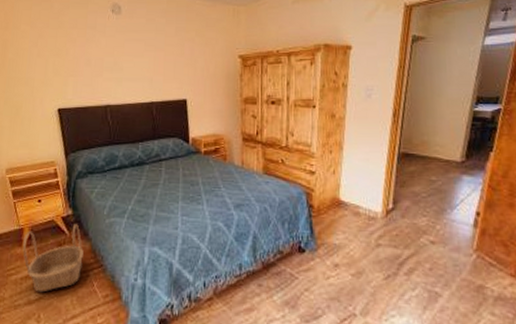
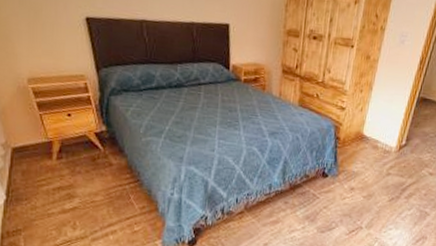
basket: present [23,224,84,293] -> none [53,140,119,203]

